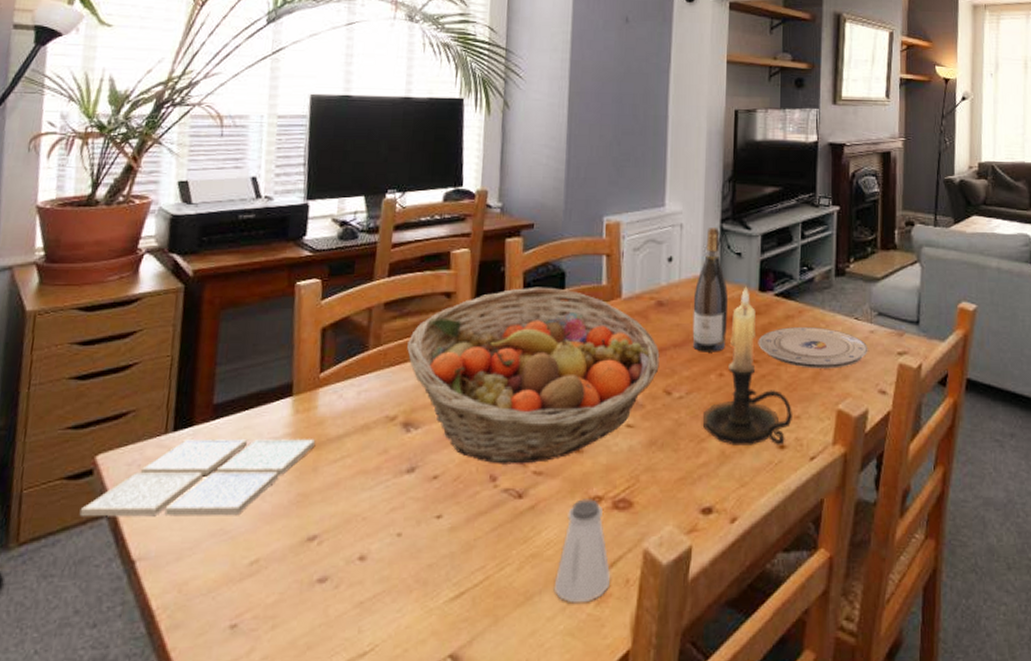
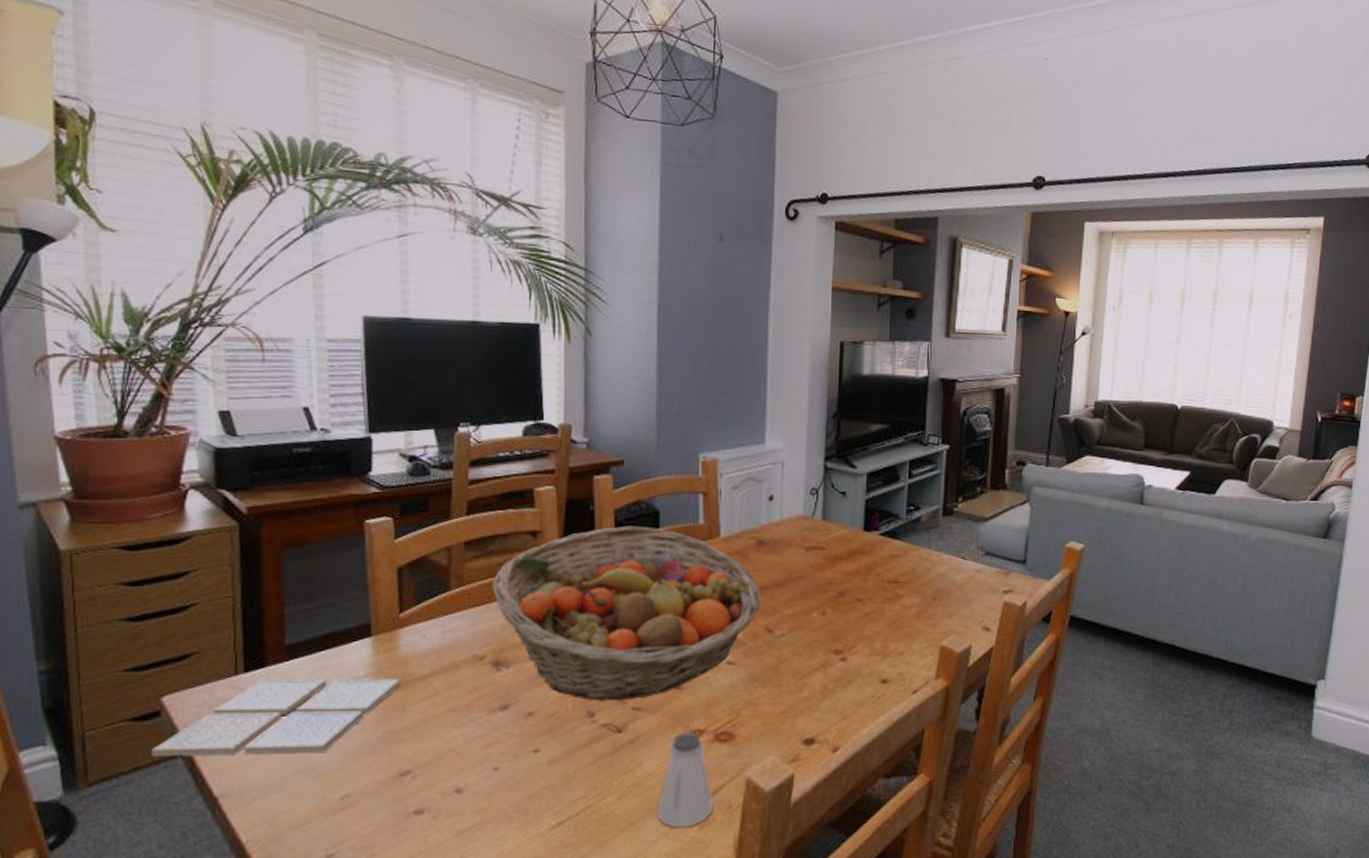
wine bottle: present [692,228,729,352] -> none [794,466,832,591]
candle holder: present [702,286,792,445] -> none [805,526,896,681]
plate: present [758,327,868,369] -> none [862,566,974,607]

